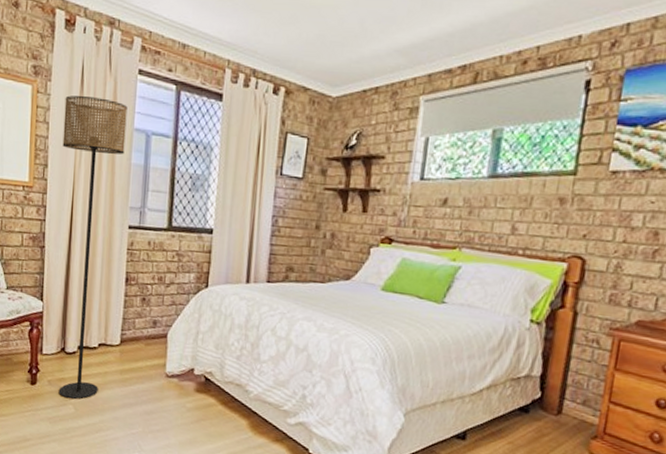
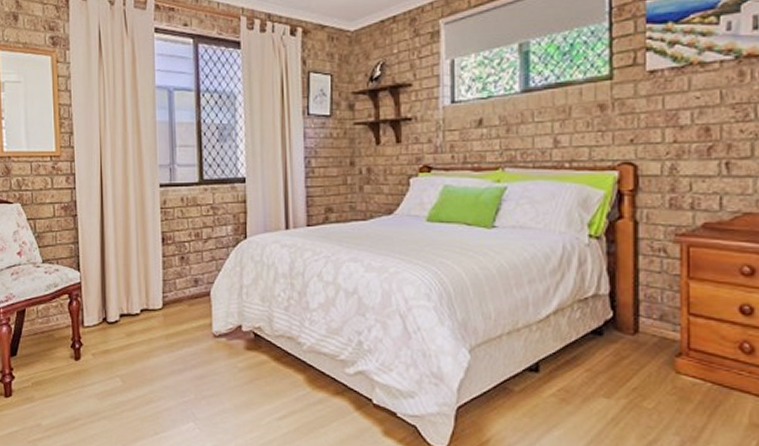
floor lamp: present [58,95,128,400] -> none [85,60,148,372]

